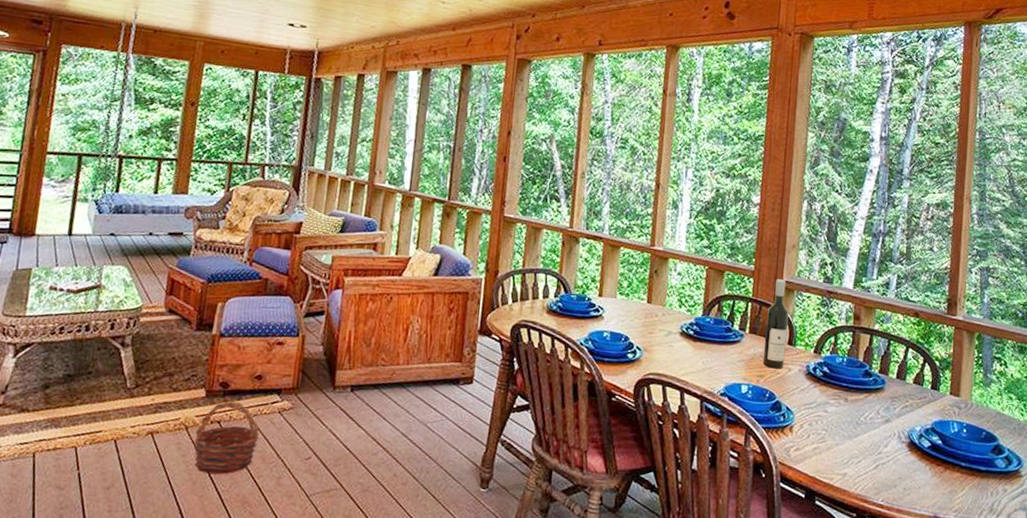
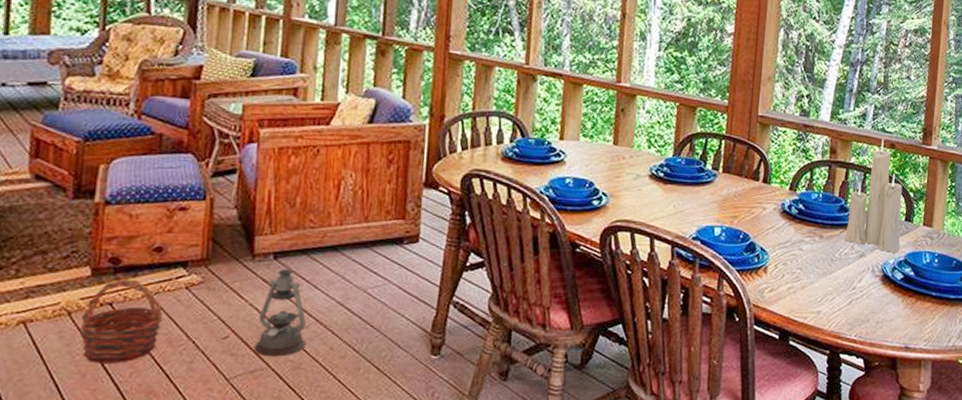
lantern: none [329,397,375,480] -> present [251,265,307,357]
bottle: present [762,279,789,369] -> none [736,114,764,209]
candle: none [870,307,928,420] -> present [845,138,903,253]

